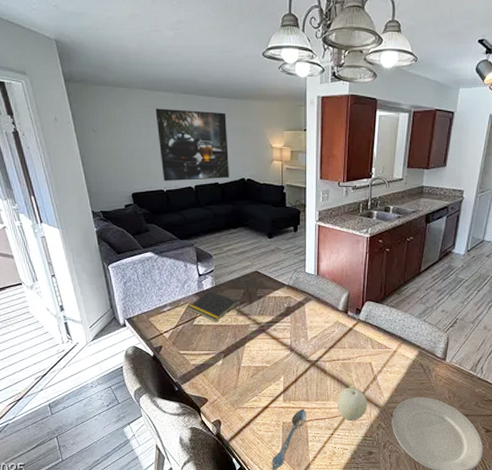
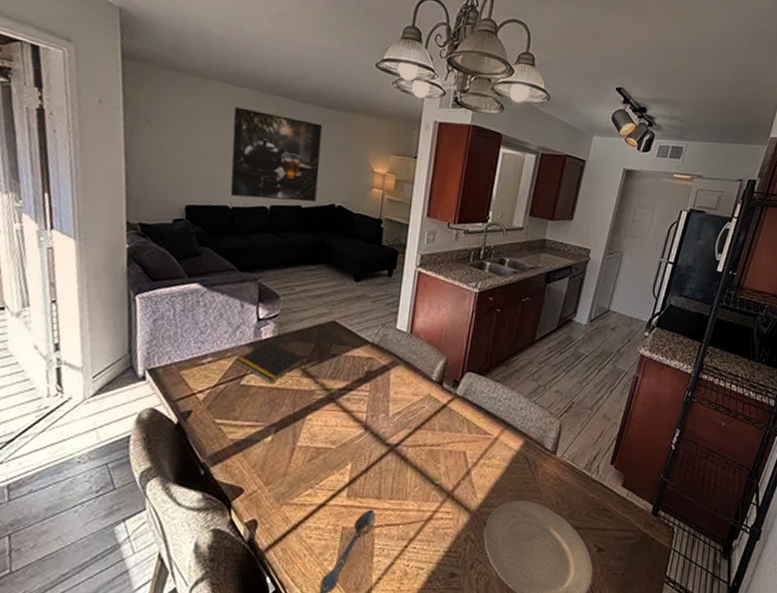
fruit: present [337,387,368,421] -> none [417,483,456,529]

